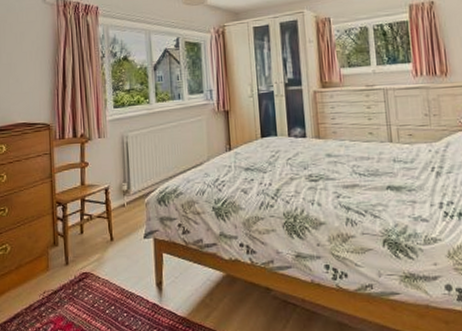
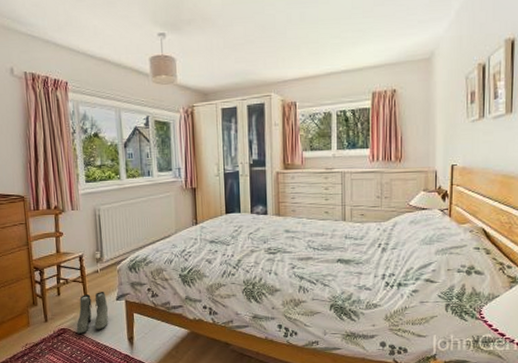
boots: none [99,229,135,279] -> present [76,292,109,334]

